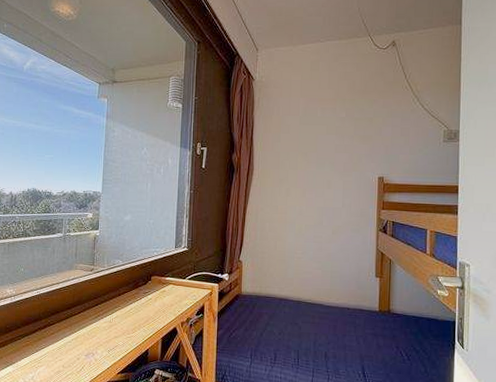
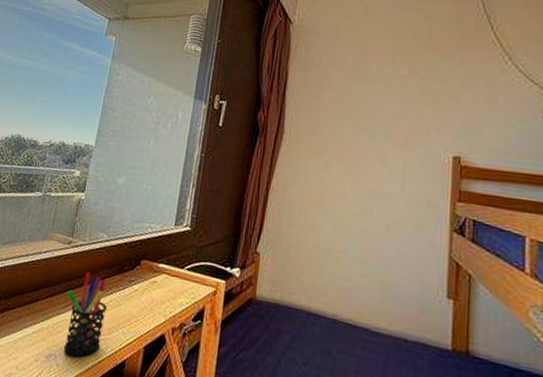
pen holder: none [95,290,129,352] -> present [63,272,107,358]

